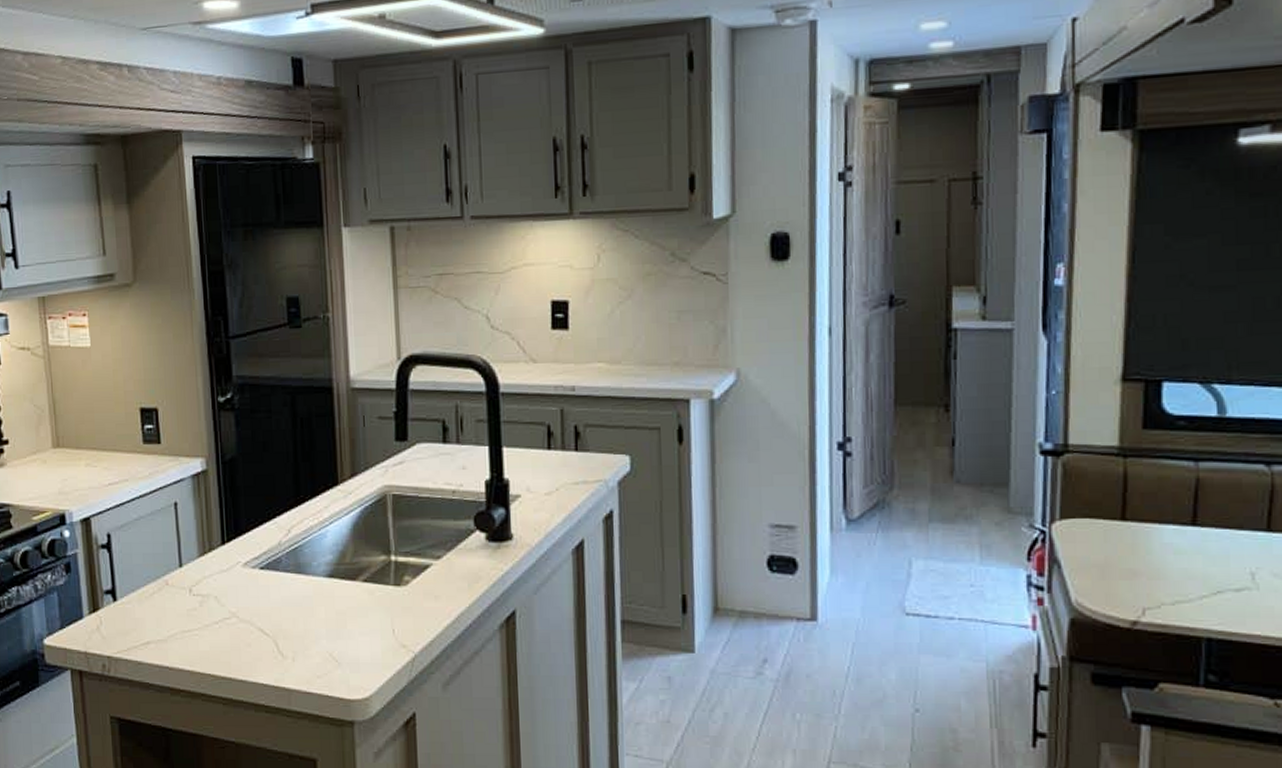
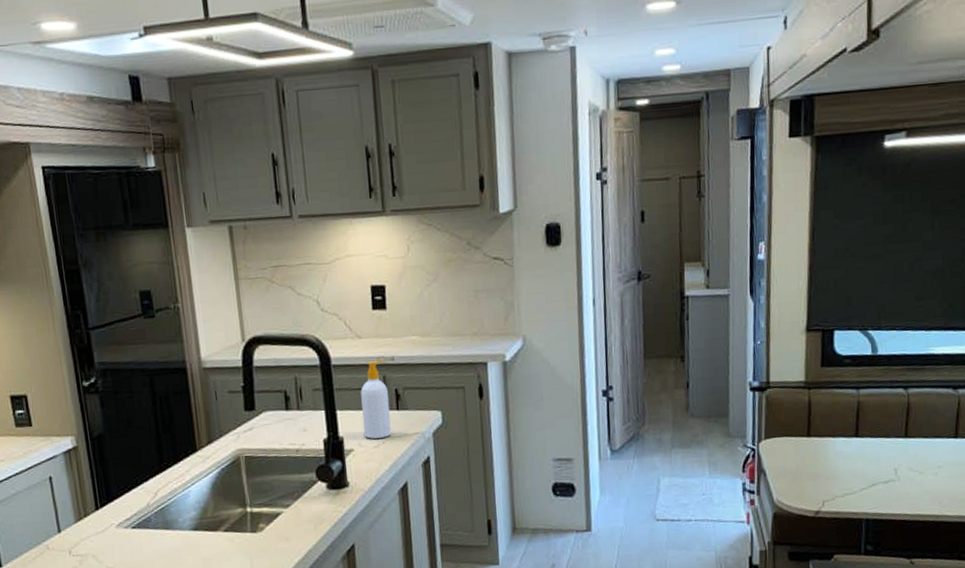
soap bottle: none [533,389,567,484] -> present [361,359,391,439]

